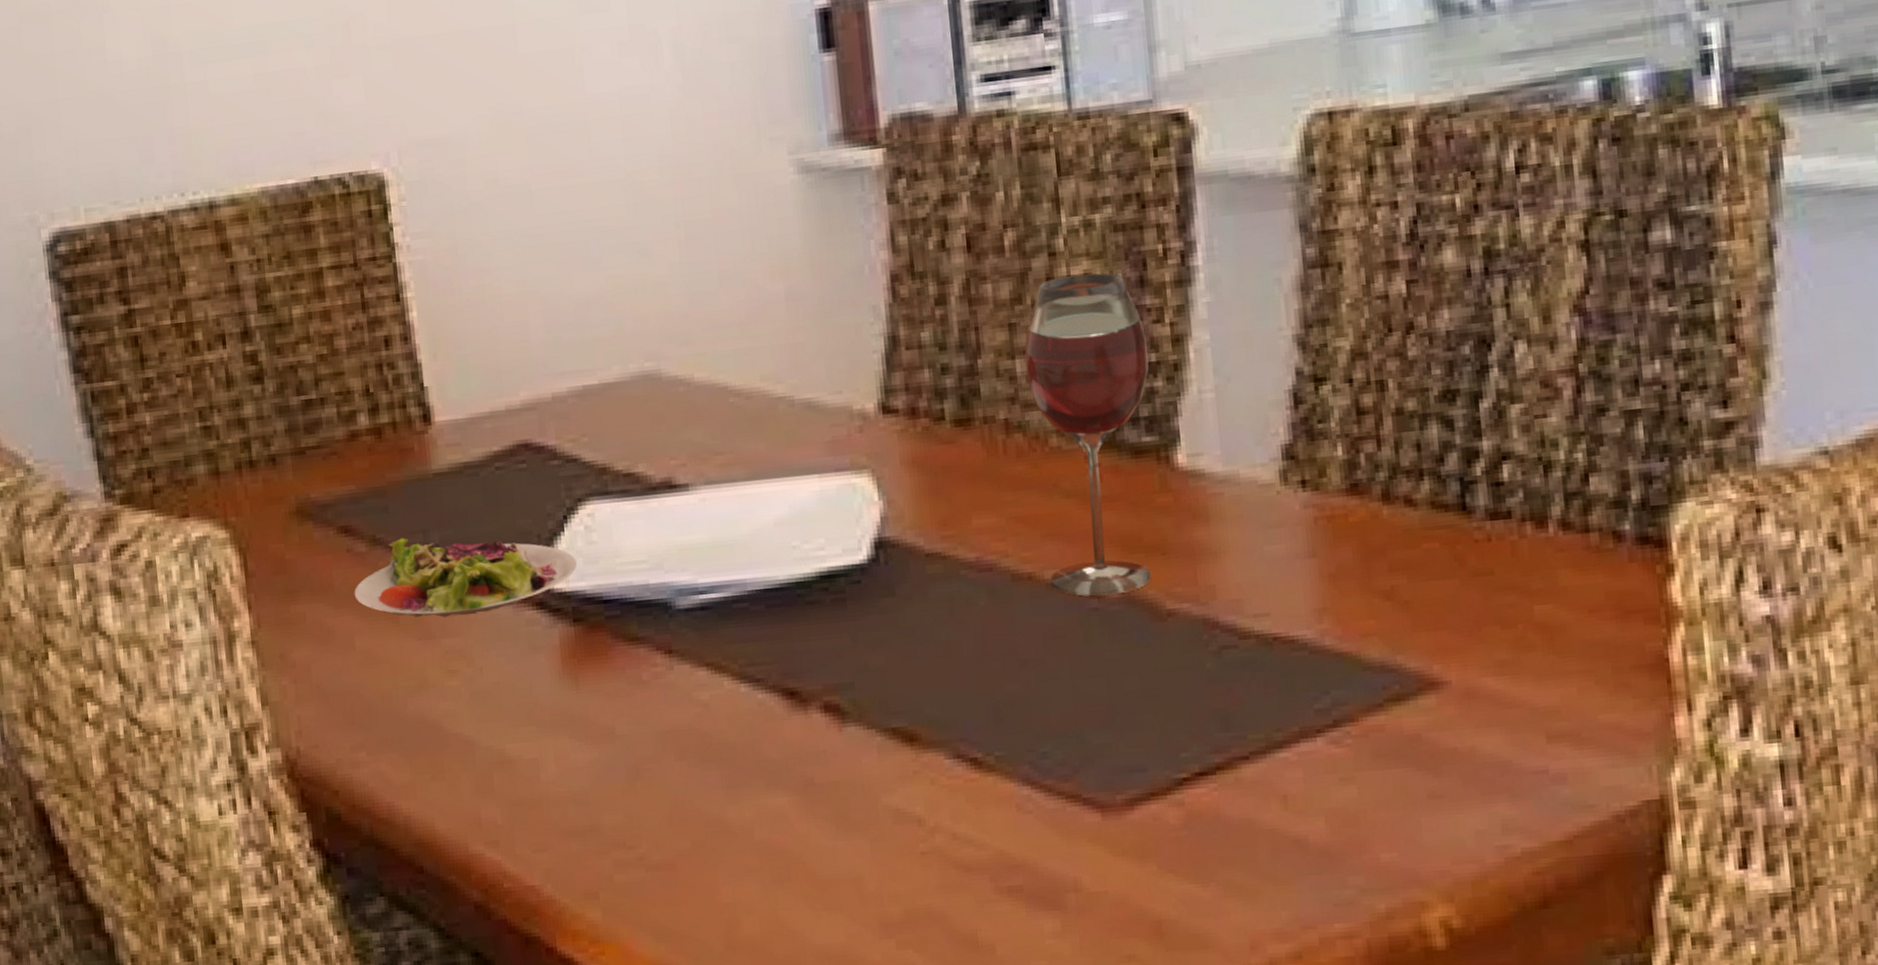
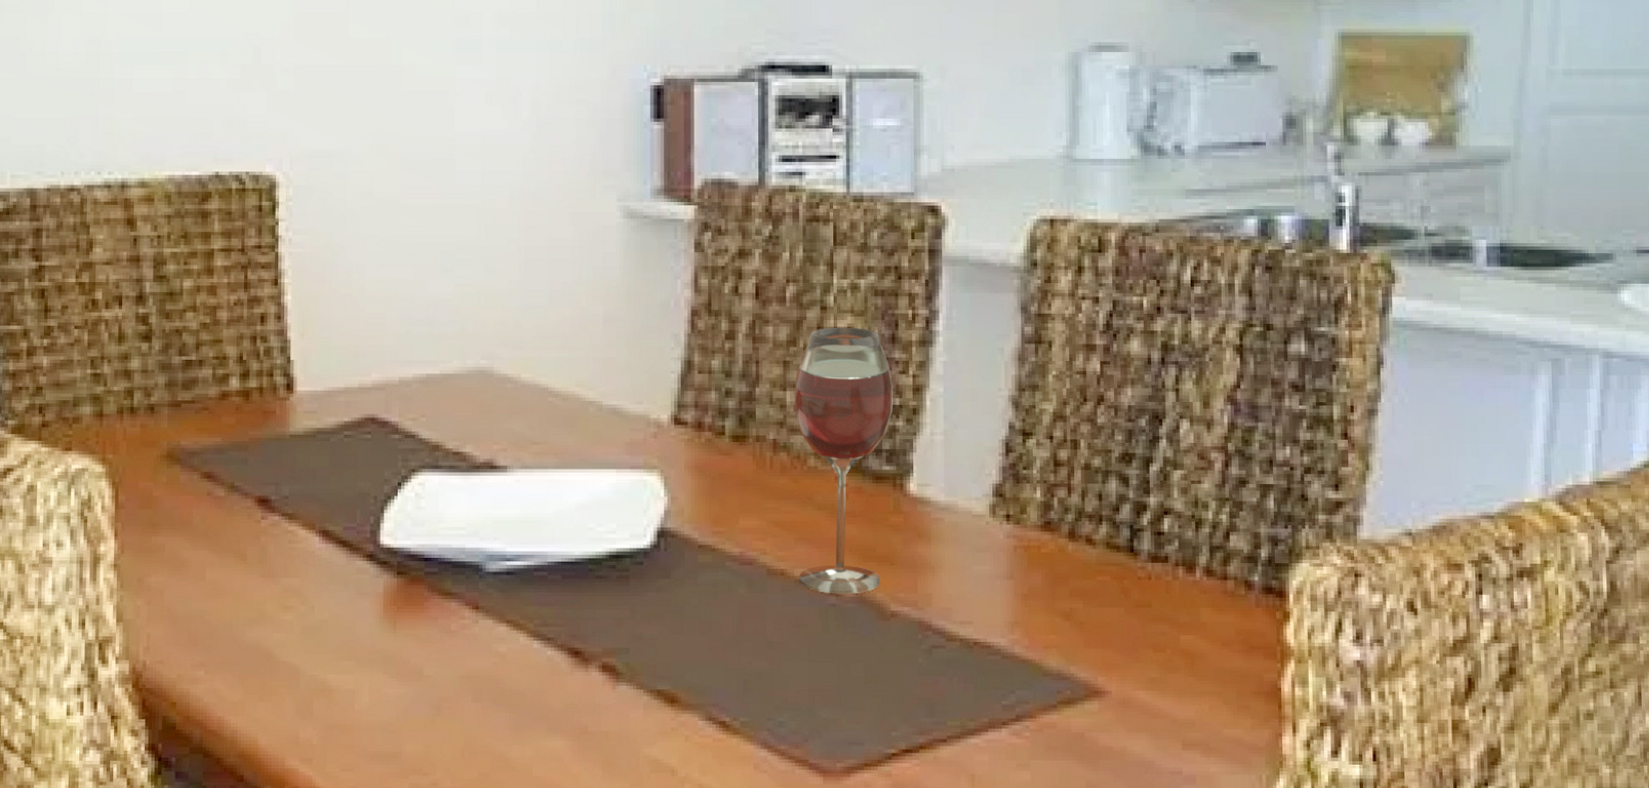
salad plate: present [354,538,577,618] -> none [209,488,405,560]

